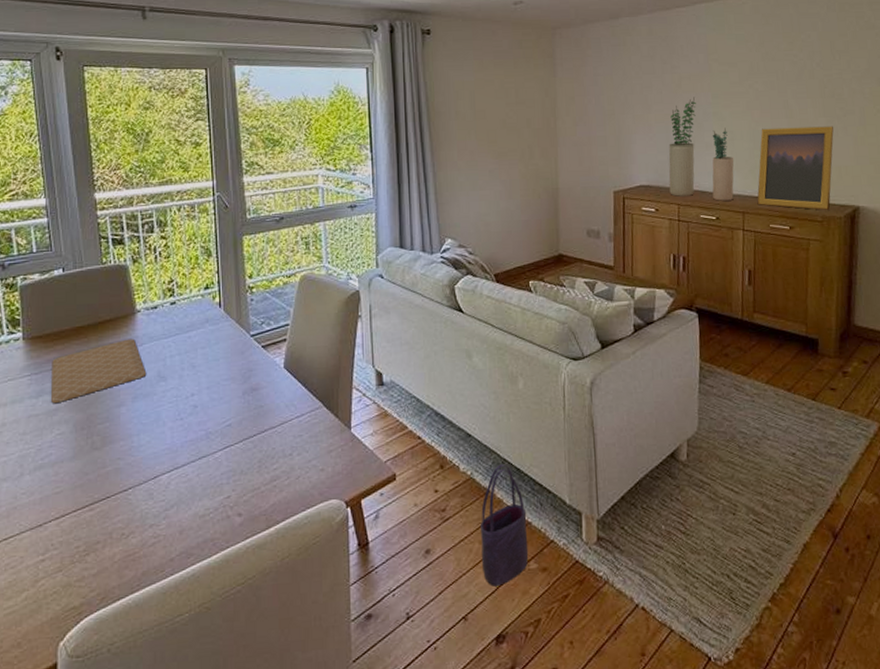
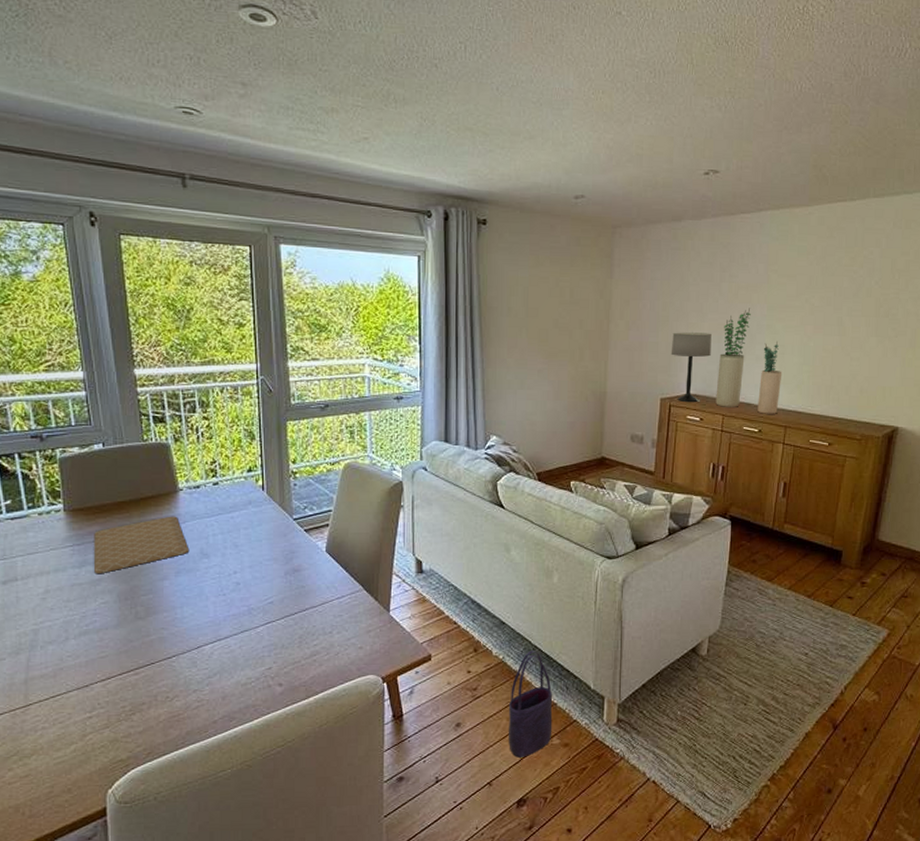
table lamp: none [619,124,660,194] -> present [671,332,712,403]
picture frame: present [757,126,834,210] -> none [800,344,884,429]

